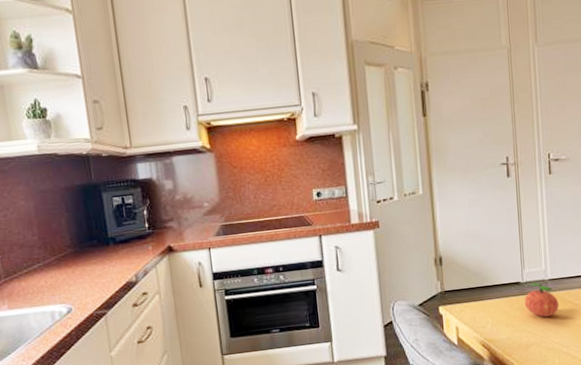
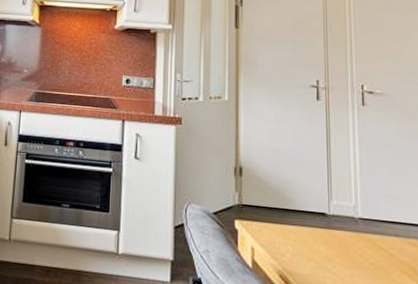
apple: present [524,282,559,317] -> none [330,217,371,261]

